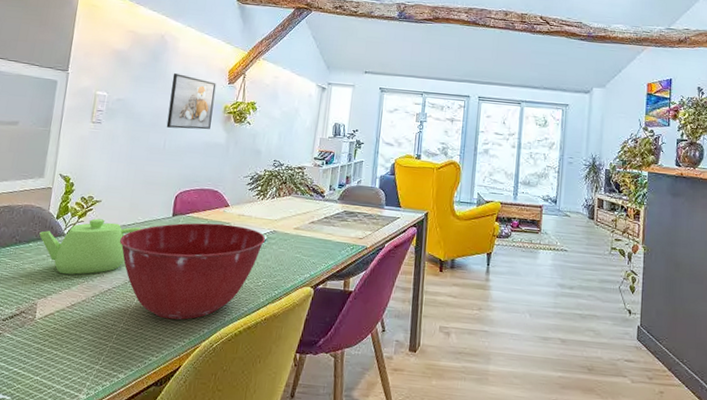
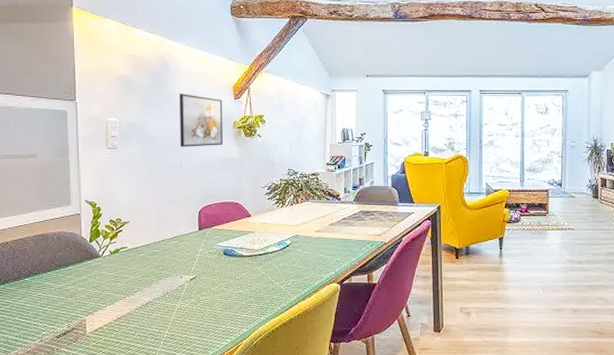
teapot: present [39,218,141,275] -> none [76,239,171,292]
mixing bowl: present [119,223,265,320] -> none [152,233,289,323]

